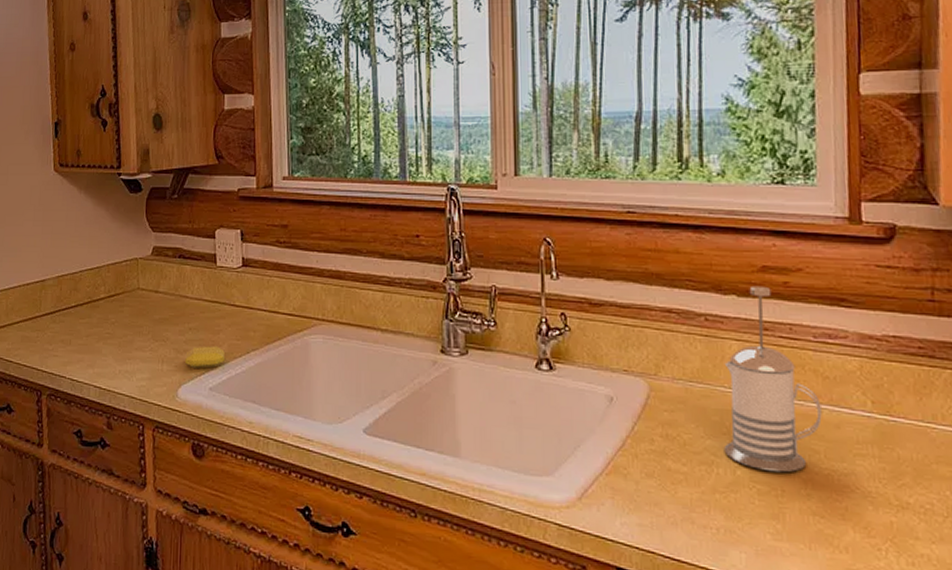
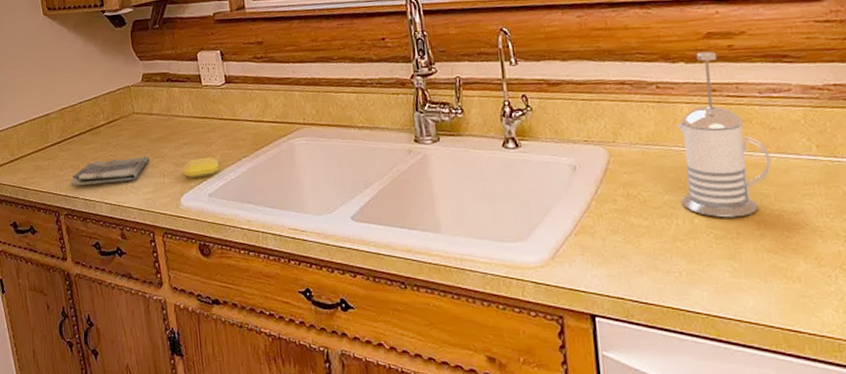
dish towel: none [59,337,149,365] -> present [71,156,149,186]

